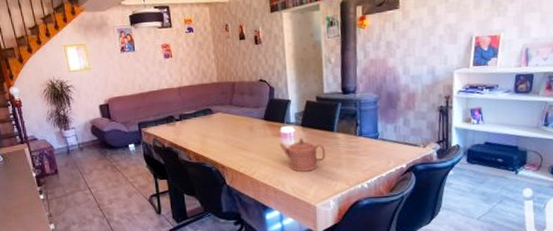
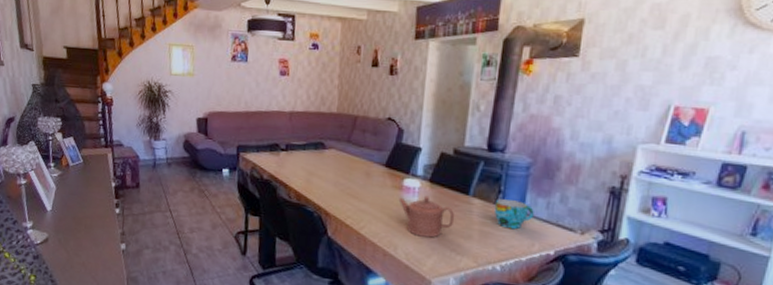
cup: none [355,129,386,153] -> present [494,199,534,230]

